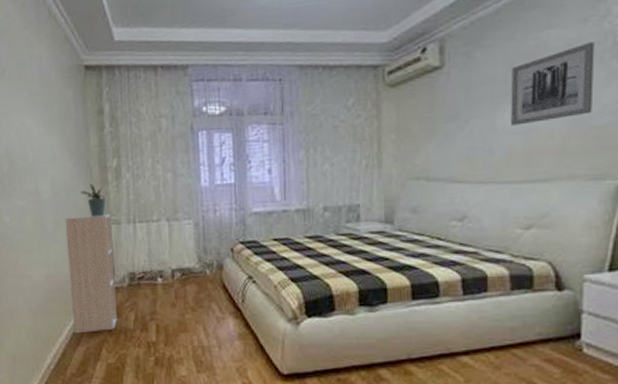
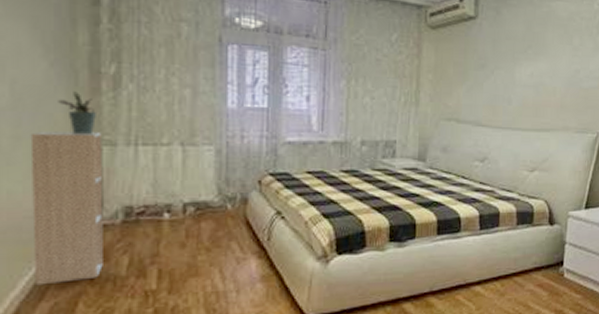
wall art: present [510,42,595,126] -> none [526,17,587,80]

